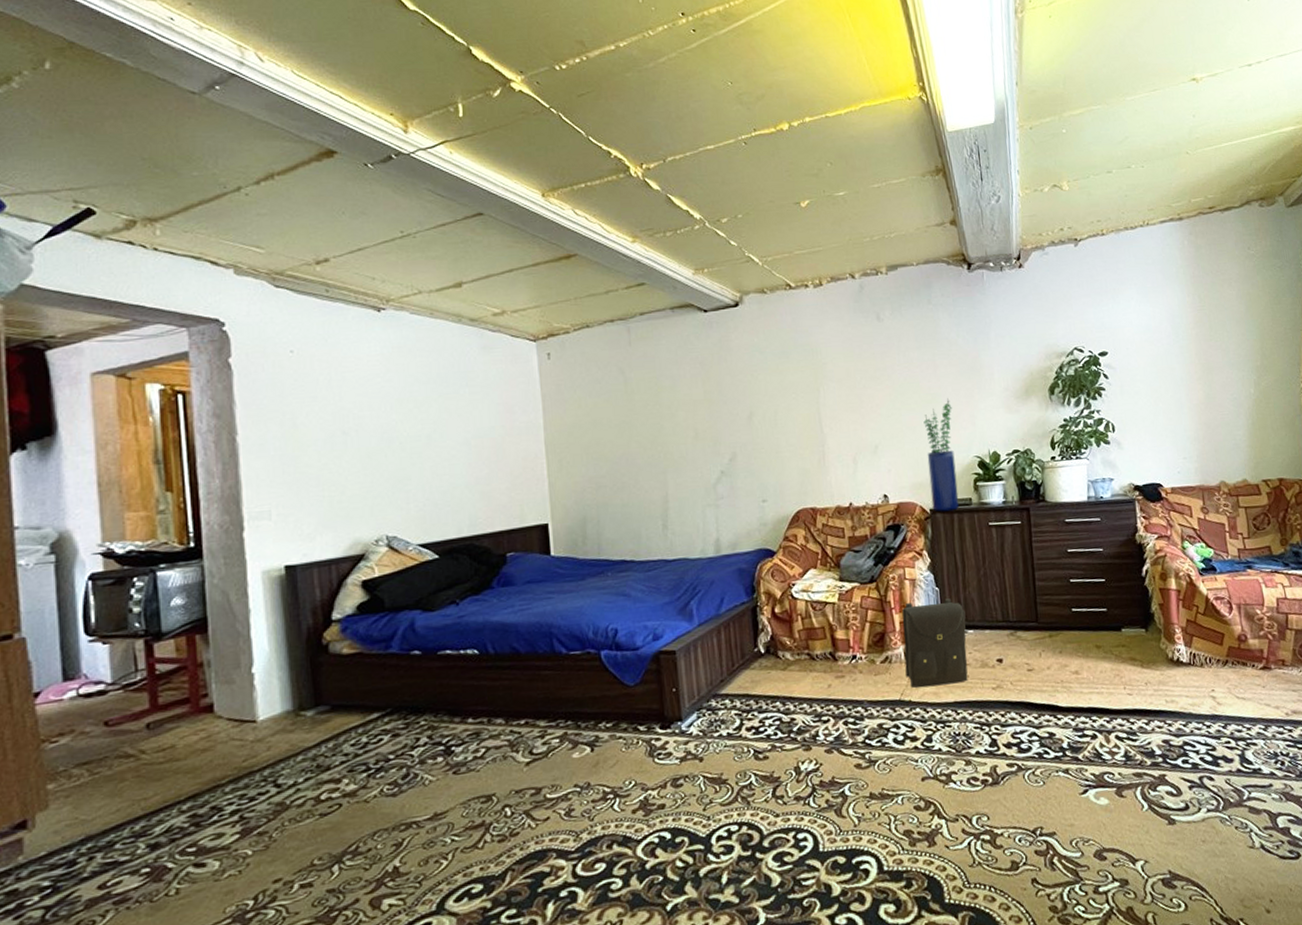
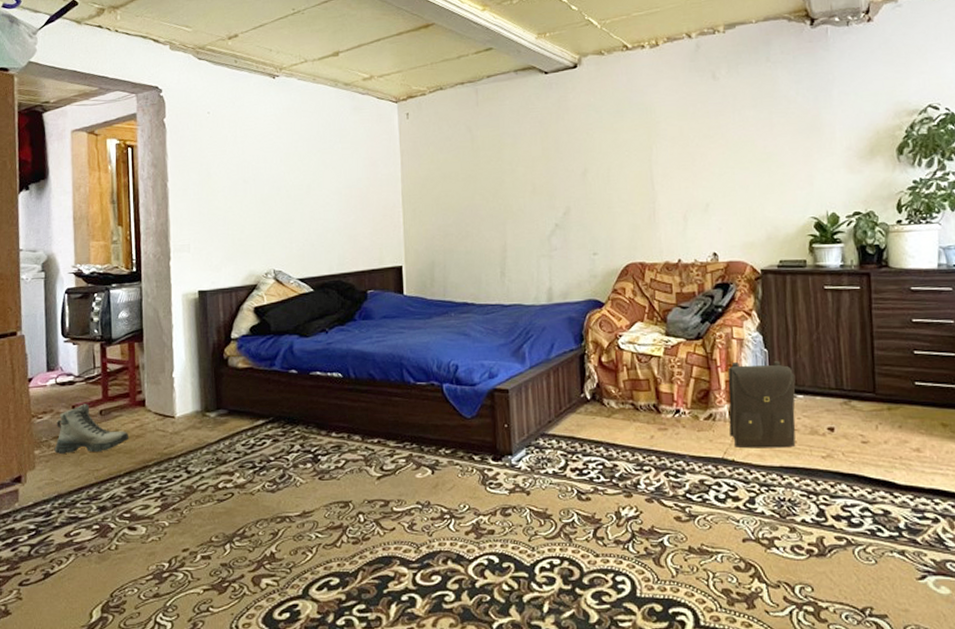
boot: none [78,717,192,785] -> present [54,404,129,454]
vase: present [923,398,960,513] -> none [757,157,793,273]

